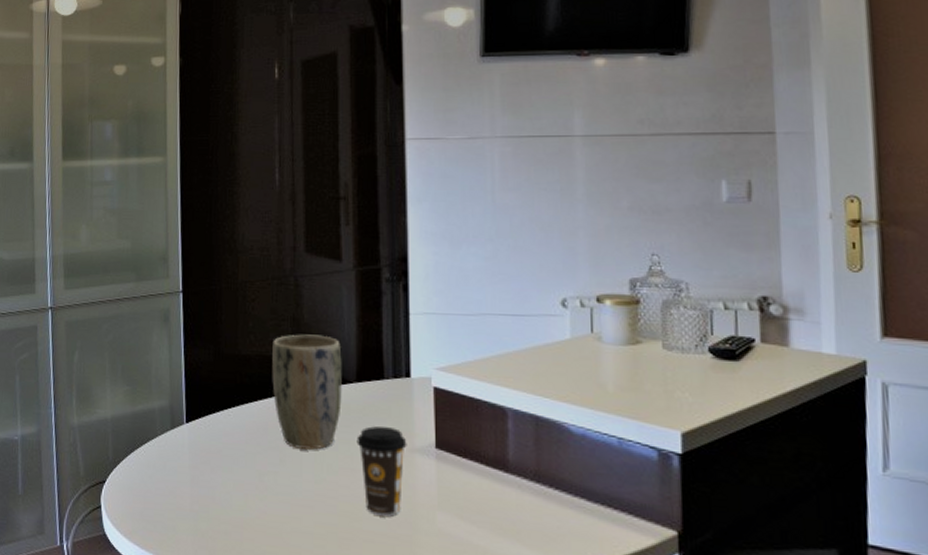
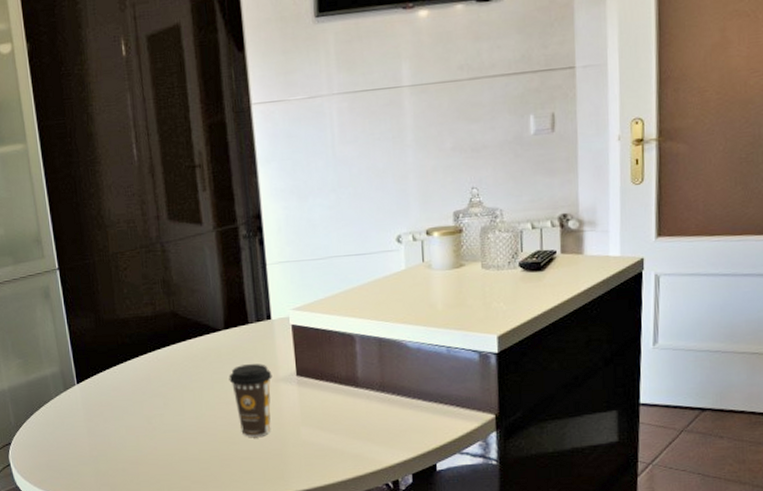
plant pot: present [272,334,342,450] -> none [147,292,213,392]

